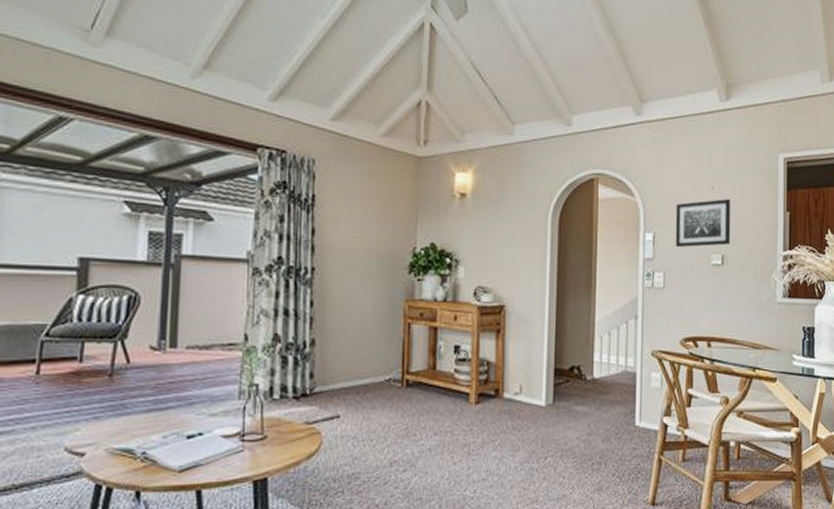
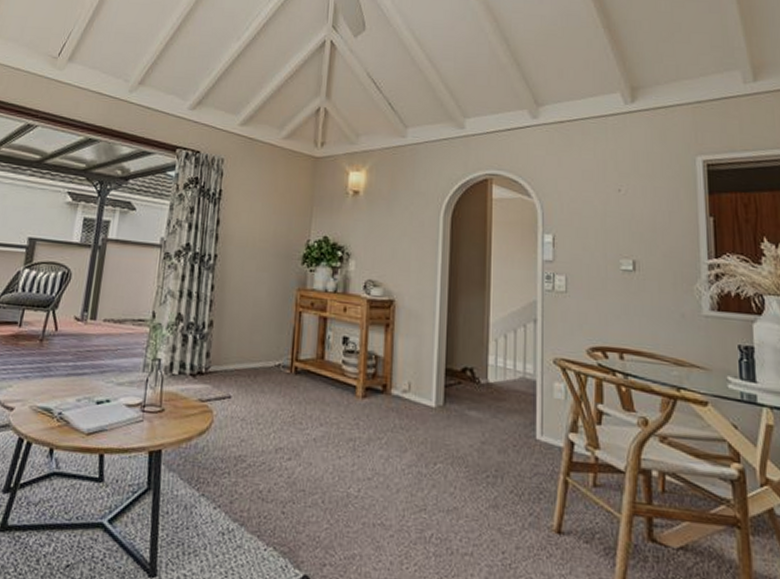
wall art: present [675,199,731,248] -> none [577,202,643,251]

